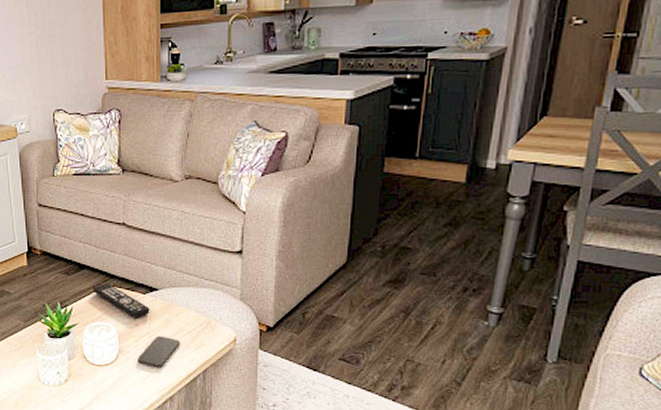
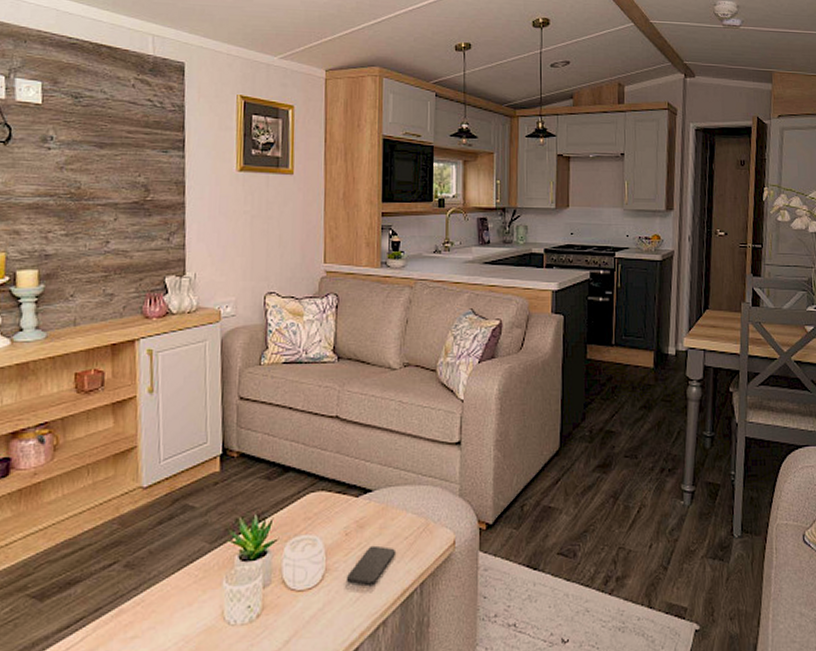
remote control: present [92,282,150,319] -> none [297,486,363,527]

